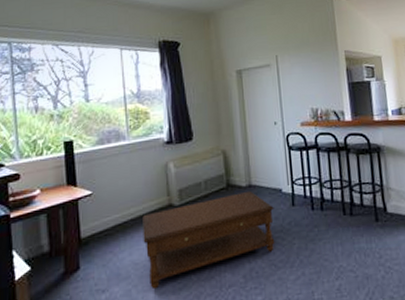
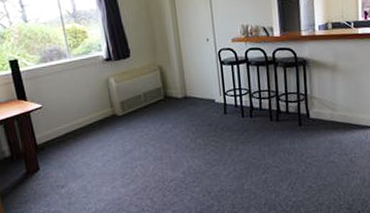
coffee table: present [142,190,275,290] -> none [90,101,210,185]

